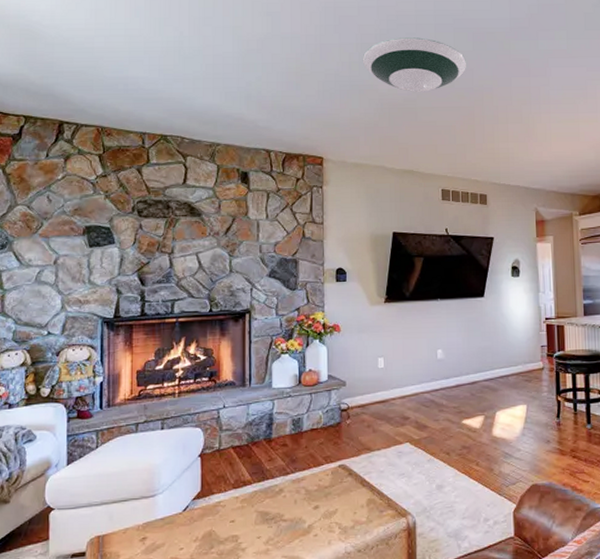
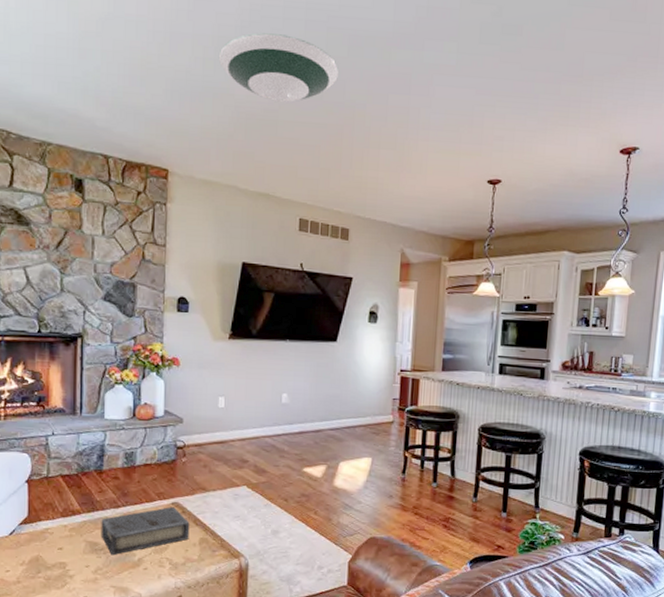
book: none [271,469,357,525] -> present [101,506,190,556]

